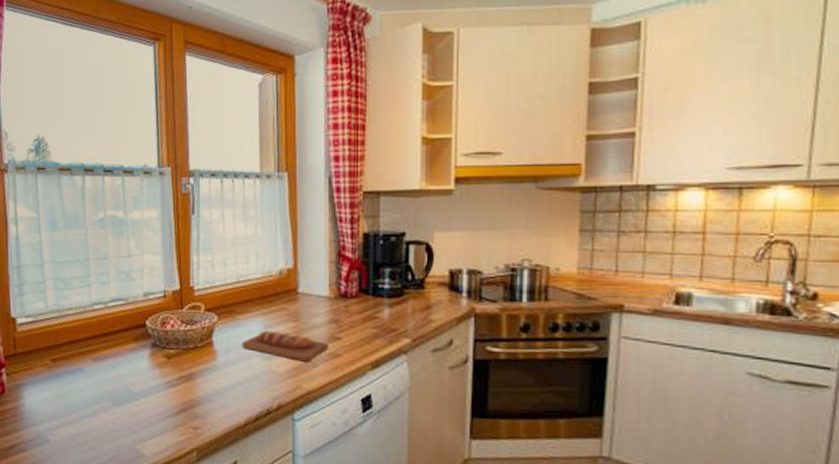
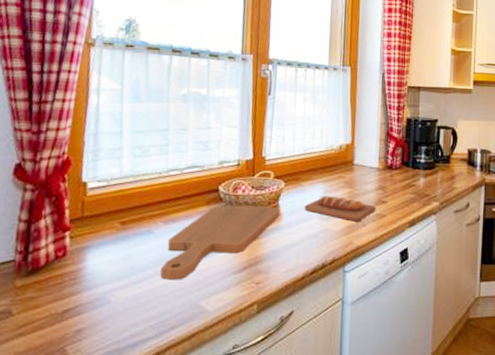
cutting board: none [94,341,215,421] -> present [160,204,281,280]

